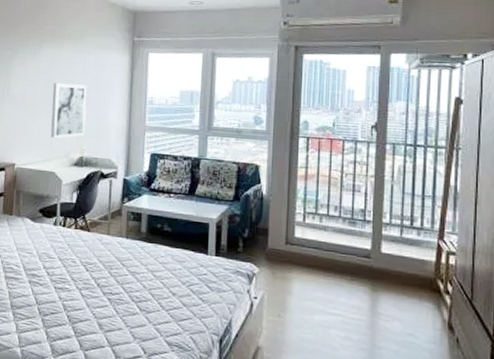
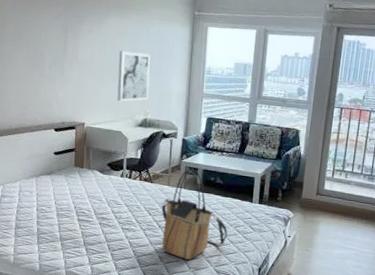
tote bag: none [100,215,180,328] -> present [161,169,228,260]

